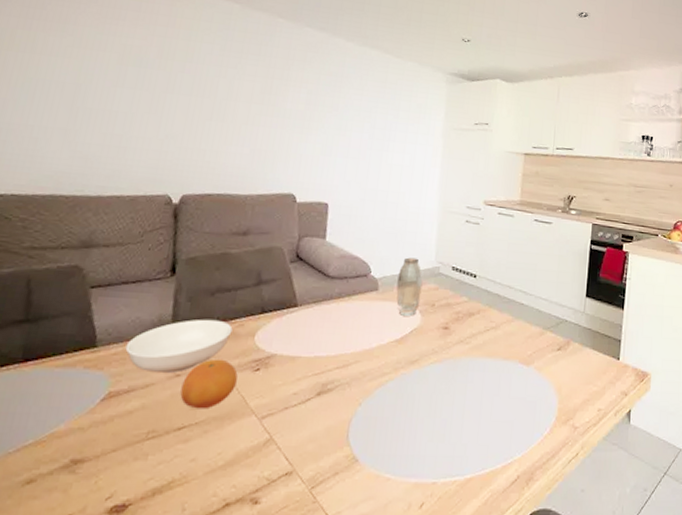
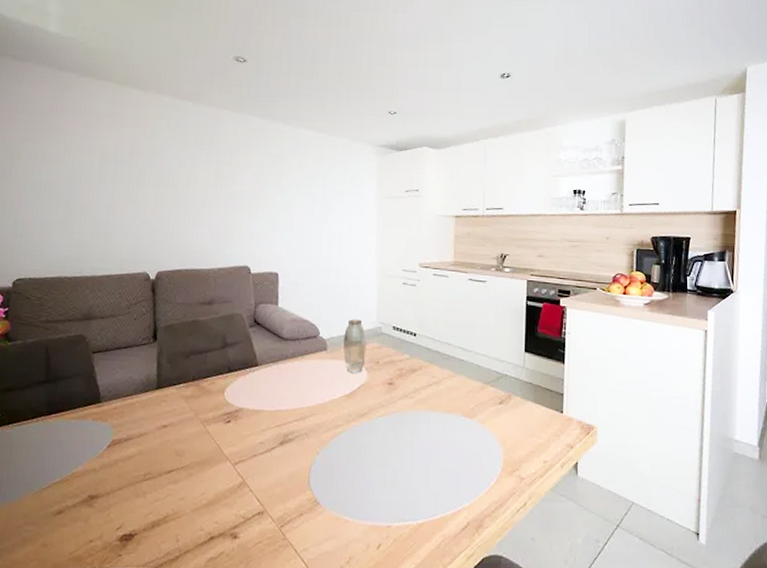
bowl: present [125,319,233,374] -> none [122,378,206,425]
fruit: present [180,359,238,409] -> none [168,412,213,456]

